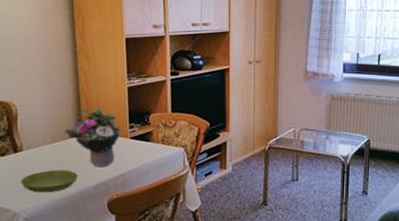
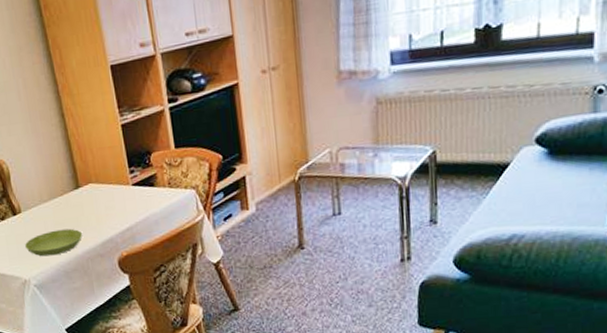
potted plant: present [65,108,120,167] -> none [61,154,121,222]

